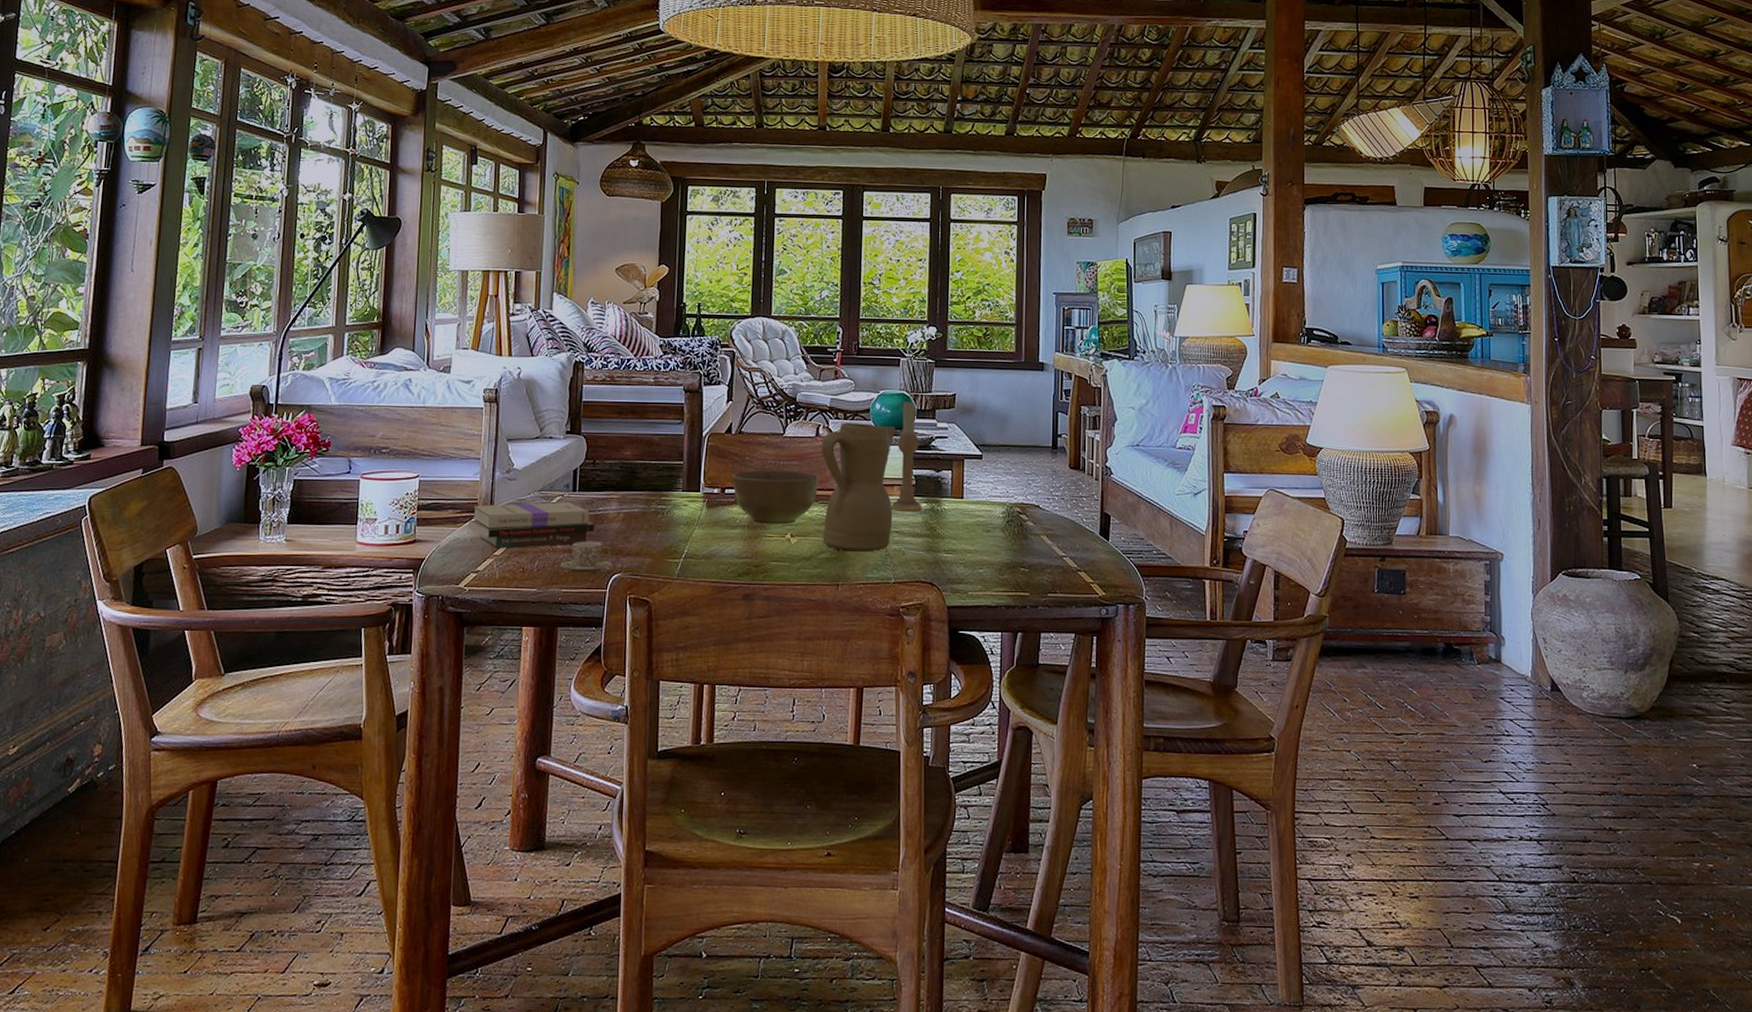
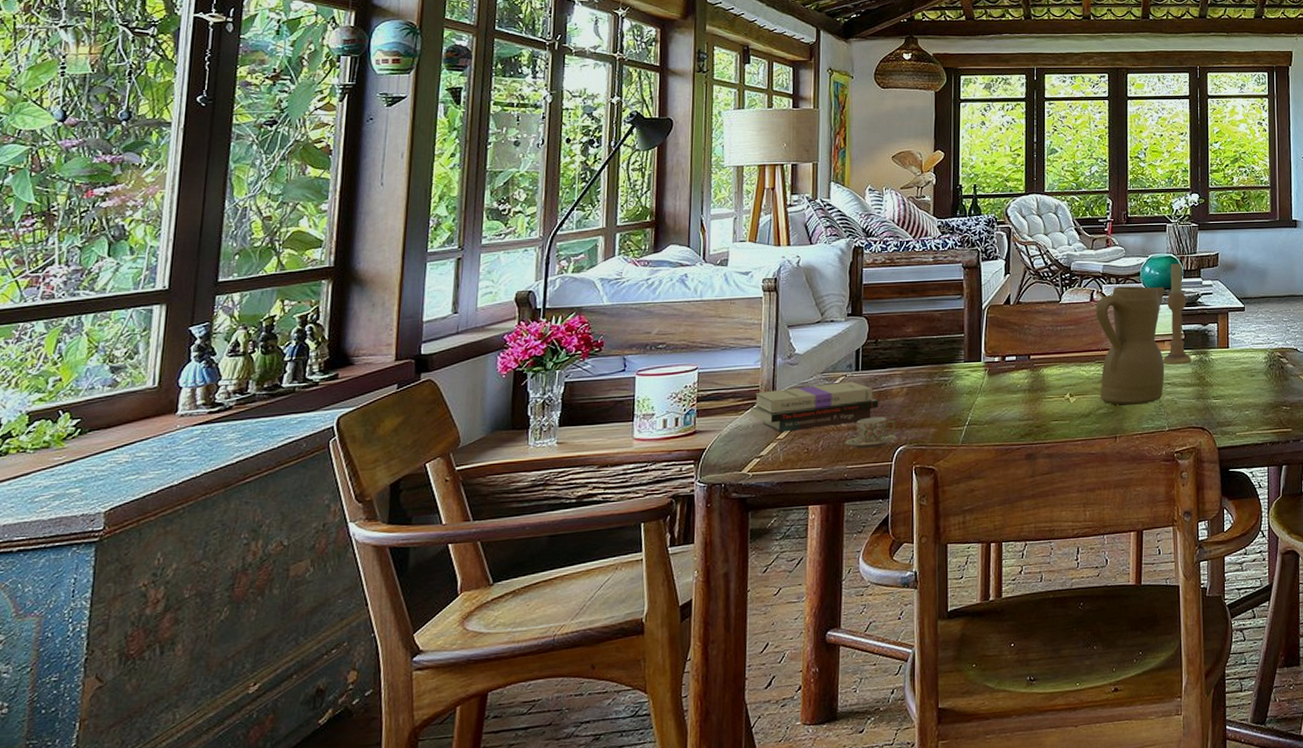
bowl: present [732,470,820,525] -> none [1012,334,1095,387]

